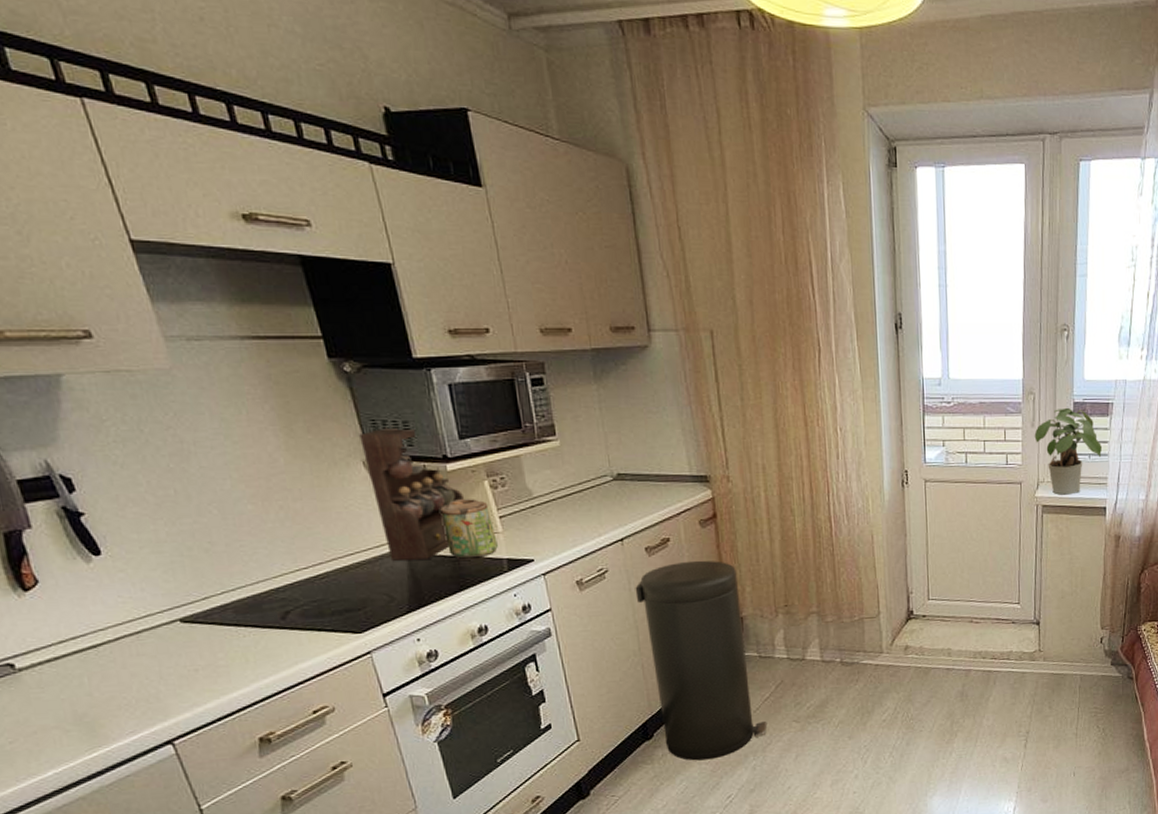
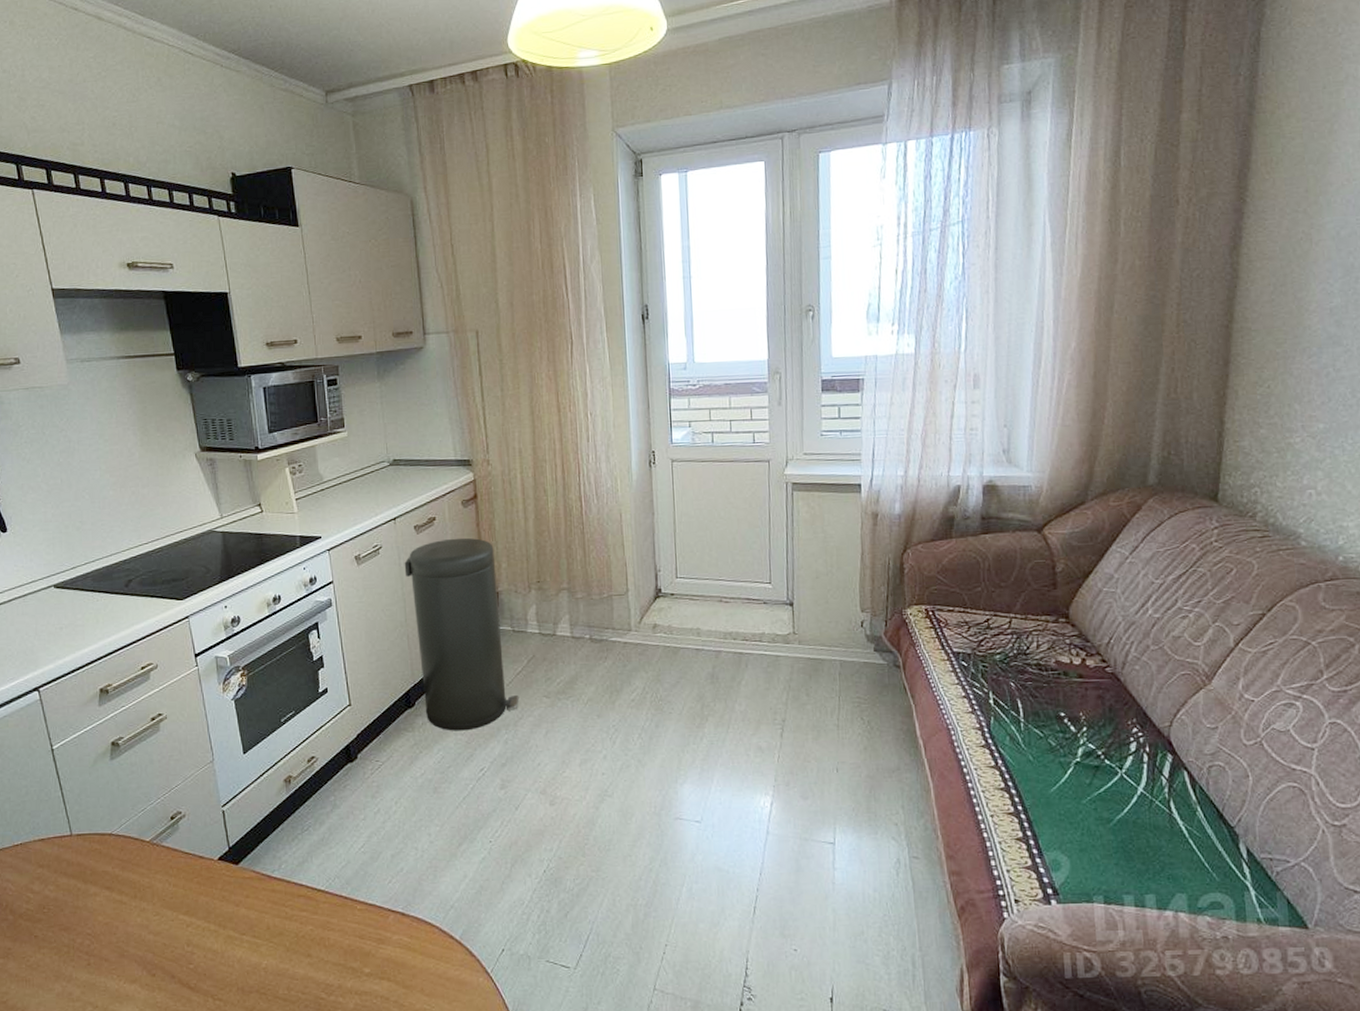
spice rack: present [359,425,465,561] -> none [194,423,270,537]
canister: present [440,499,498,559] -> none [250,484,293,536]
potted plant: present [1034,407,1102,495] -> none [781,385,854,472]

